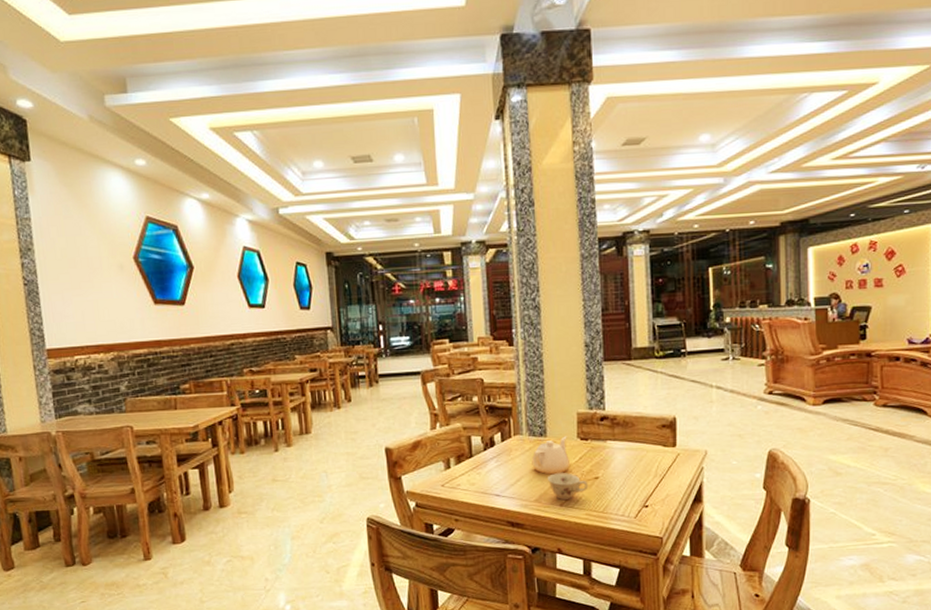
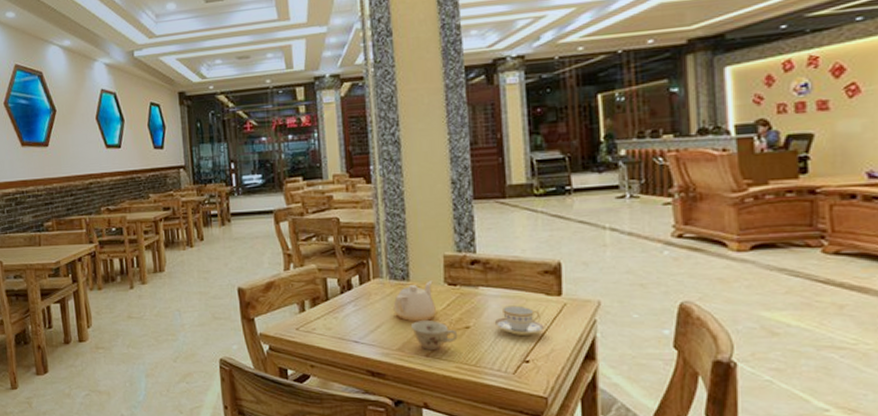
teacup: none [619,456,663,483] -> present [494,305,546,335]

